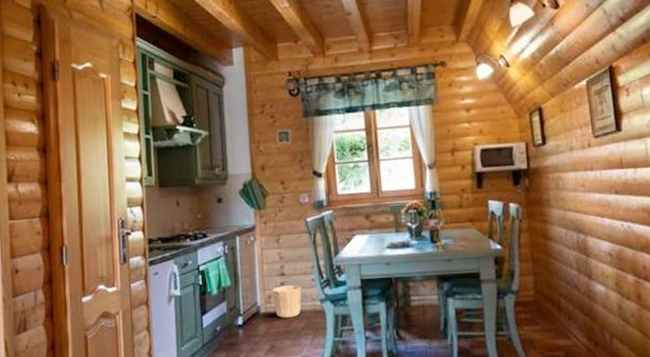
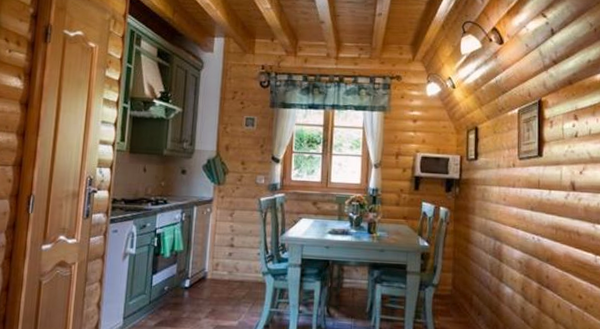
waste basket: present [273,284,302,318] -> none [220,255,247,286]

